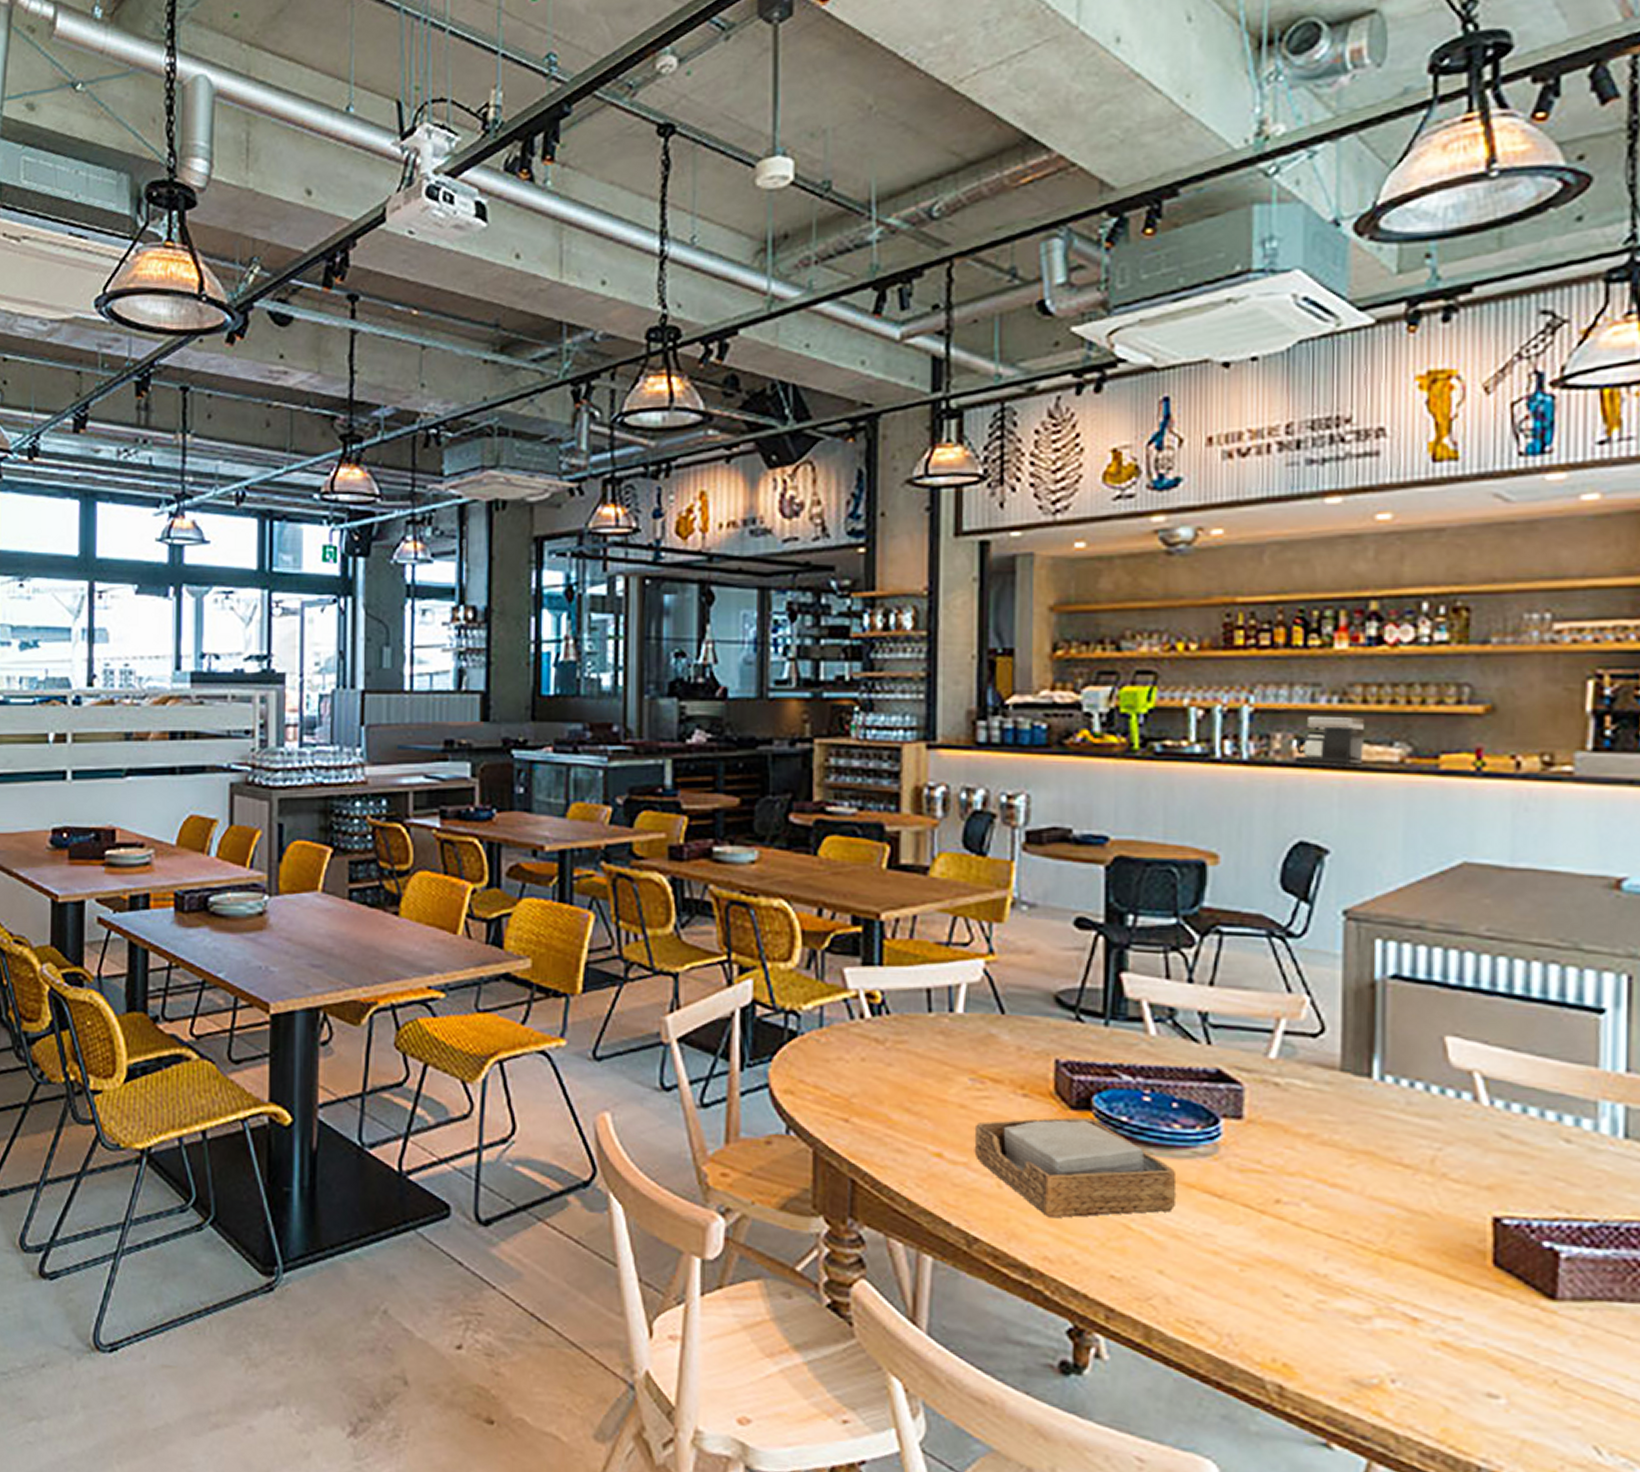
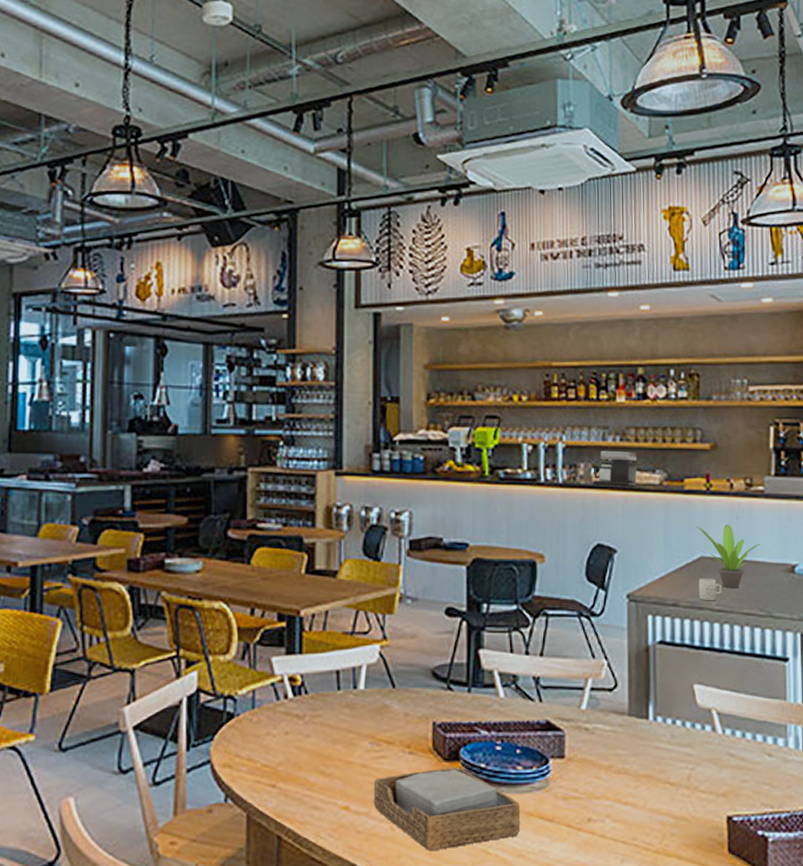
mug: none [1457,891,1496,925] -> present [698,577,722,601]
potted plant: none [1458,818,1564,909] -> present [697,524,760,589]

